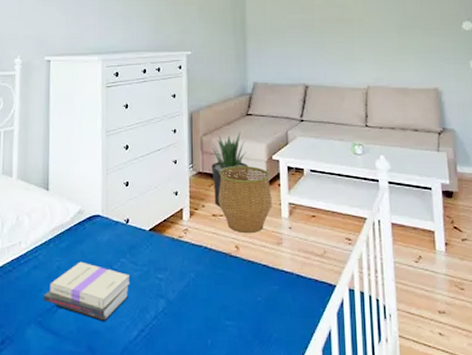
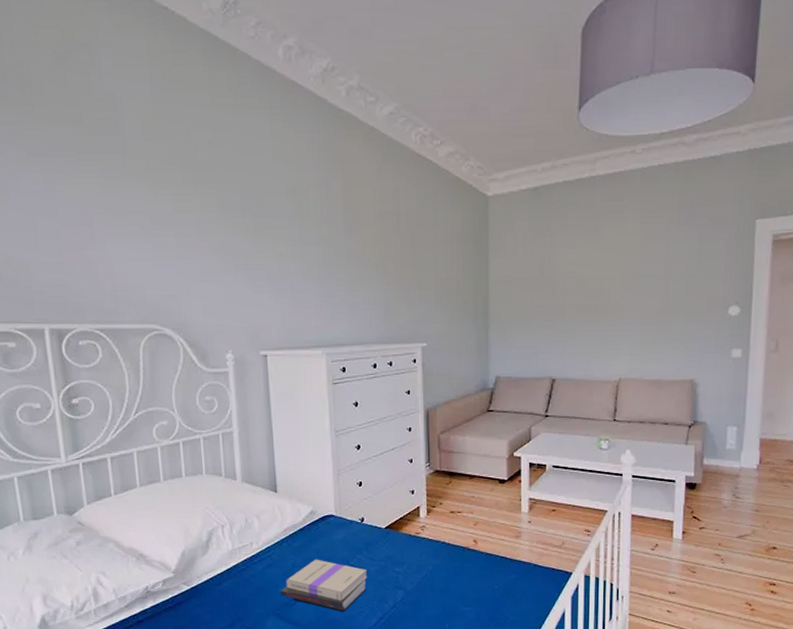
planter: present [211,132,249,209] -> none [449,429,489,506]
basket: present [218,166,272,233] -> none [456,463,512,528]

